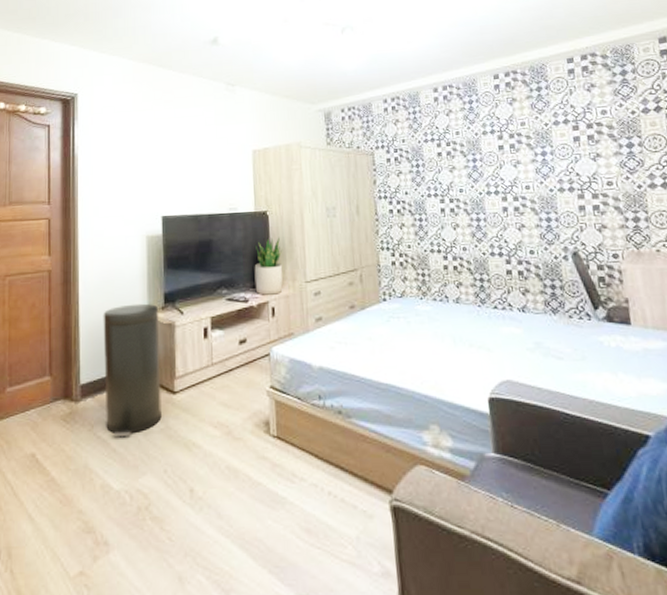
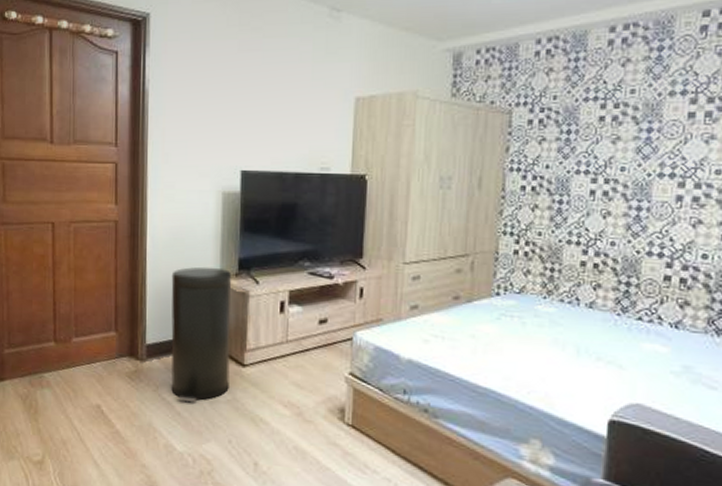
planter: present [254,237,283,295] -> none [343,207,379,274]

